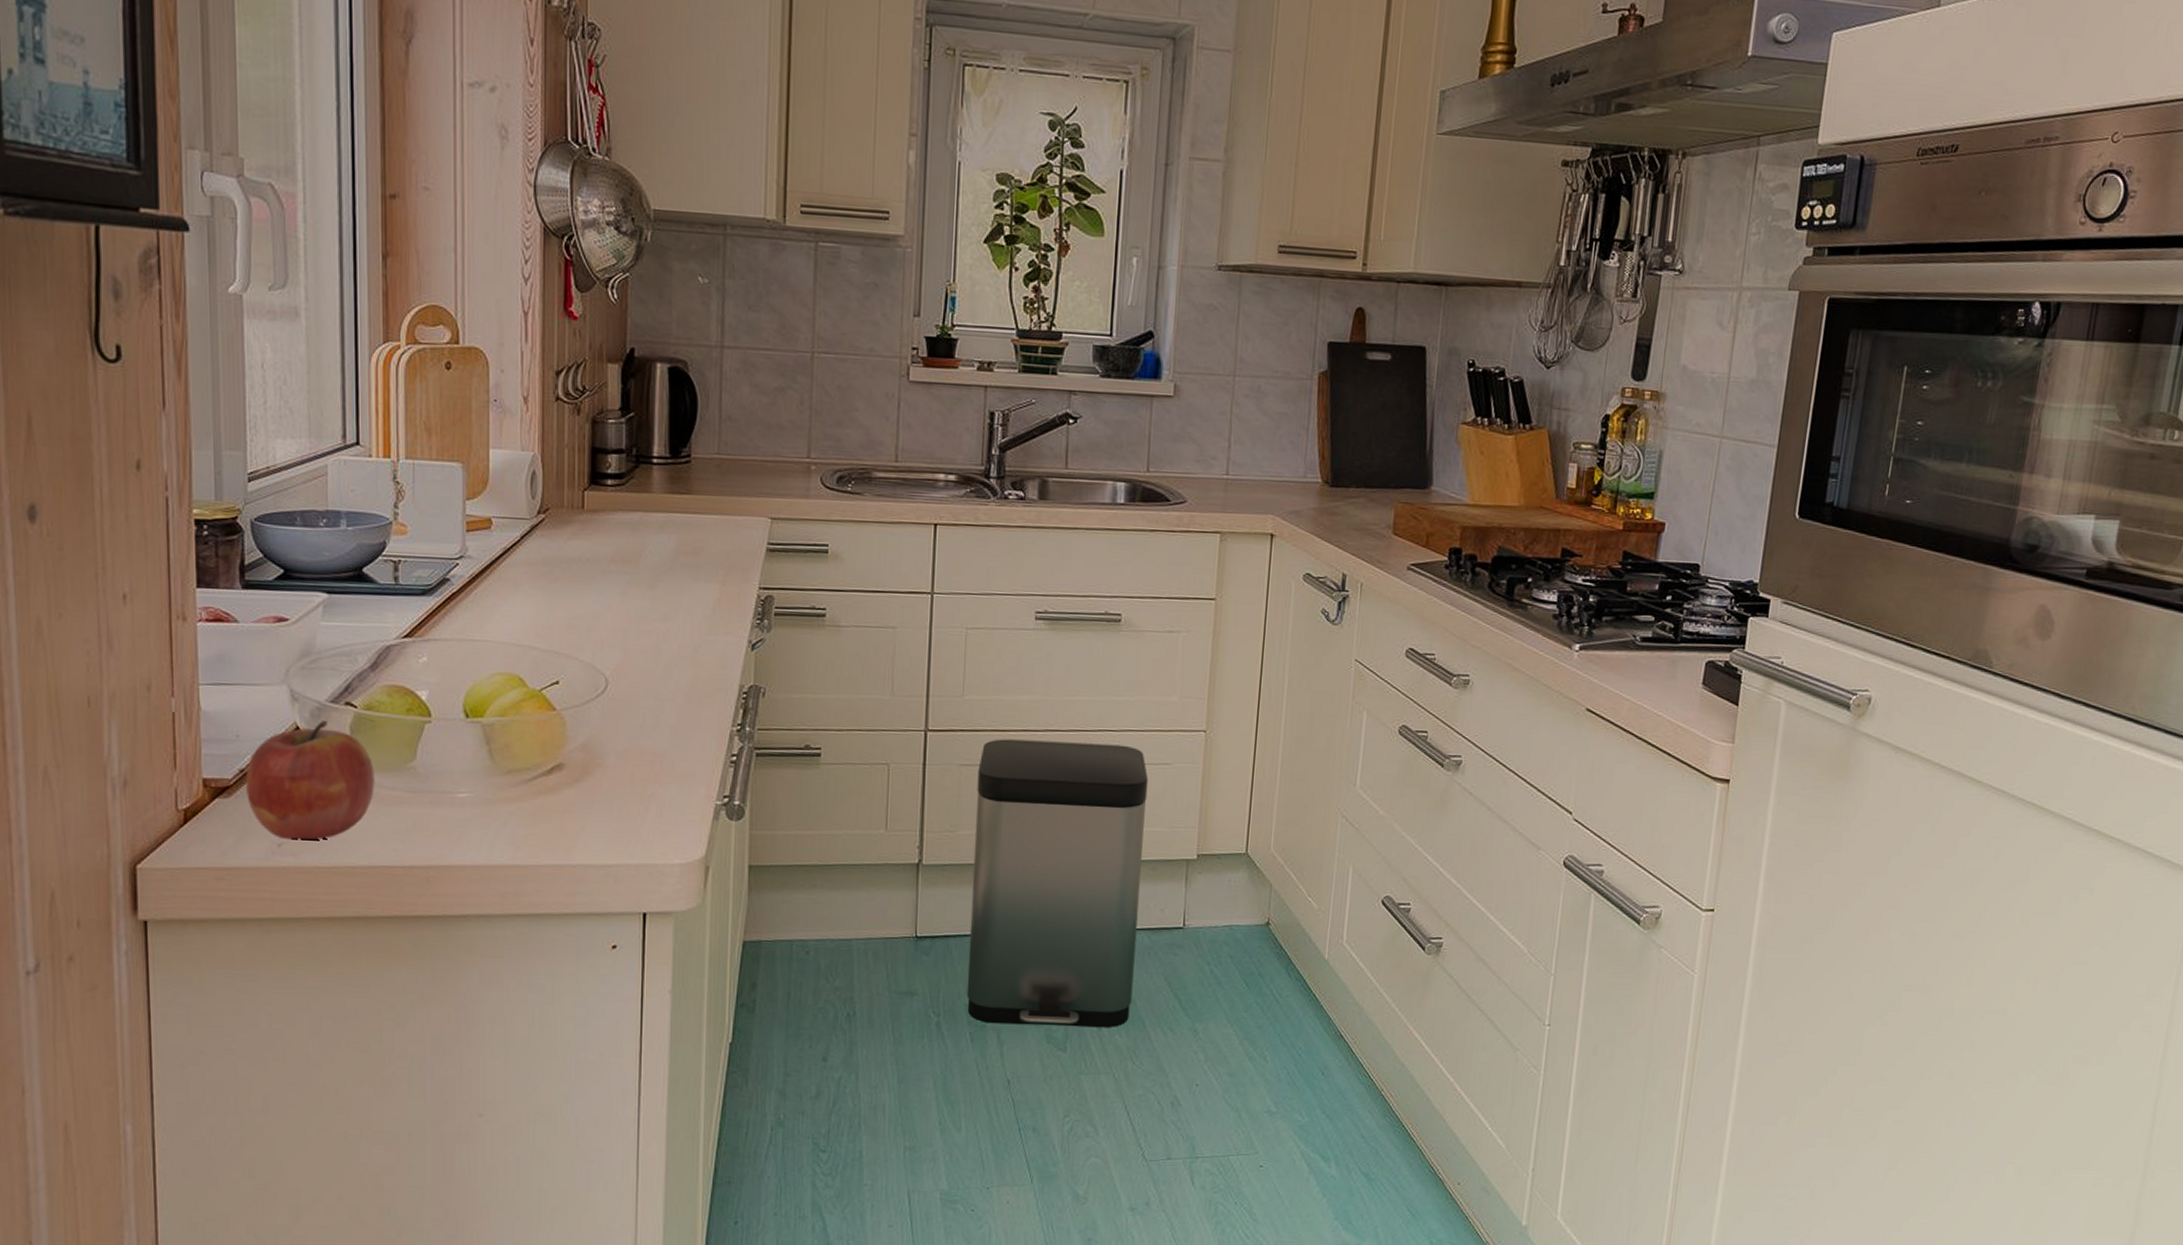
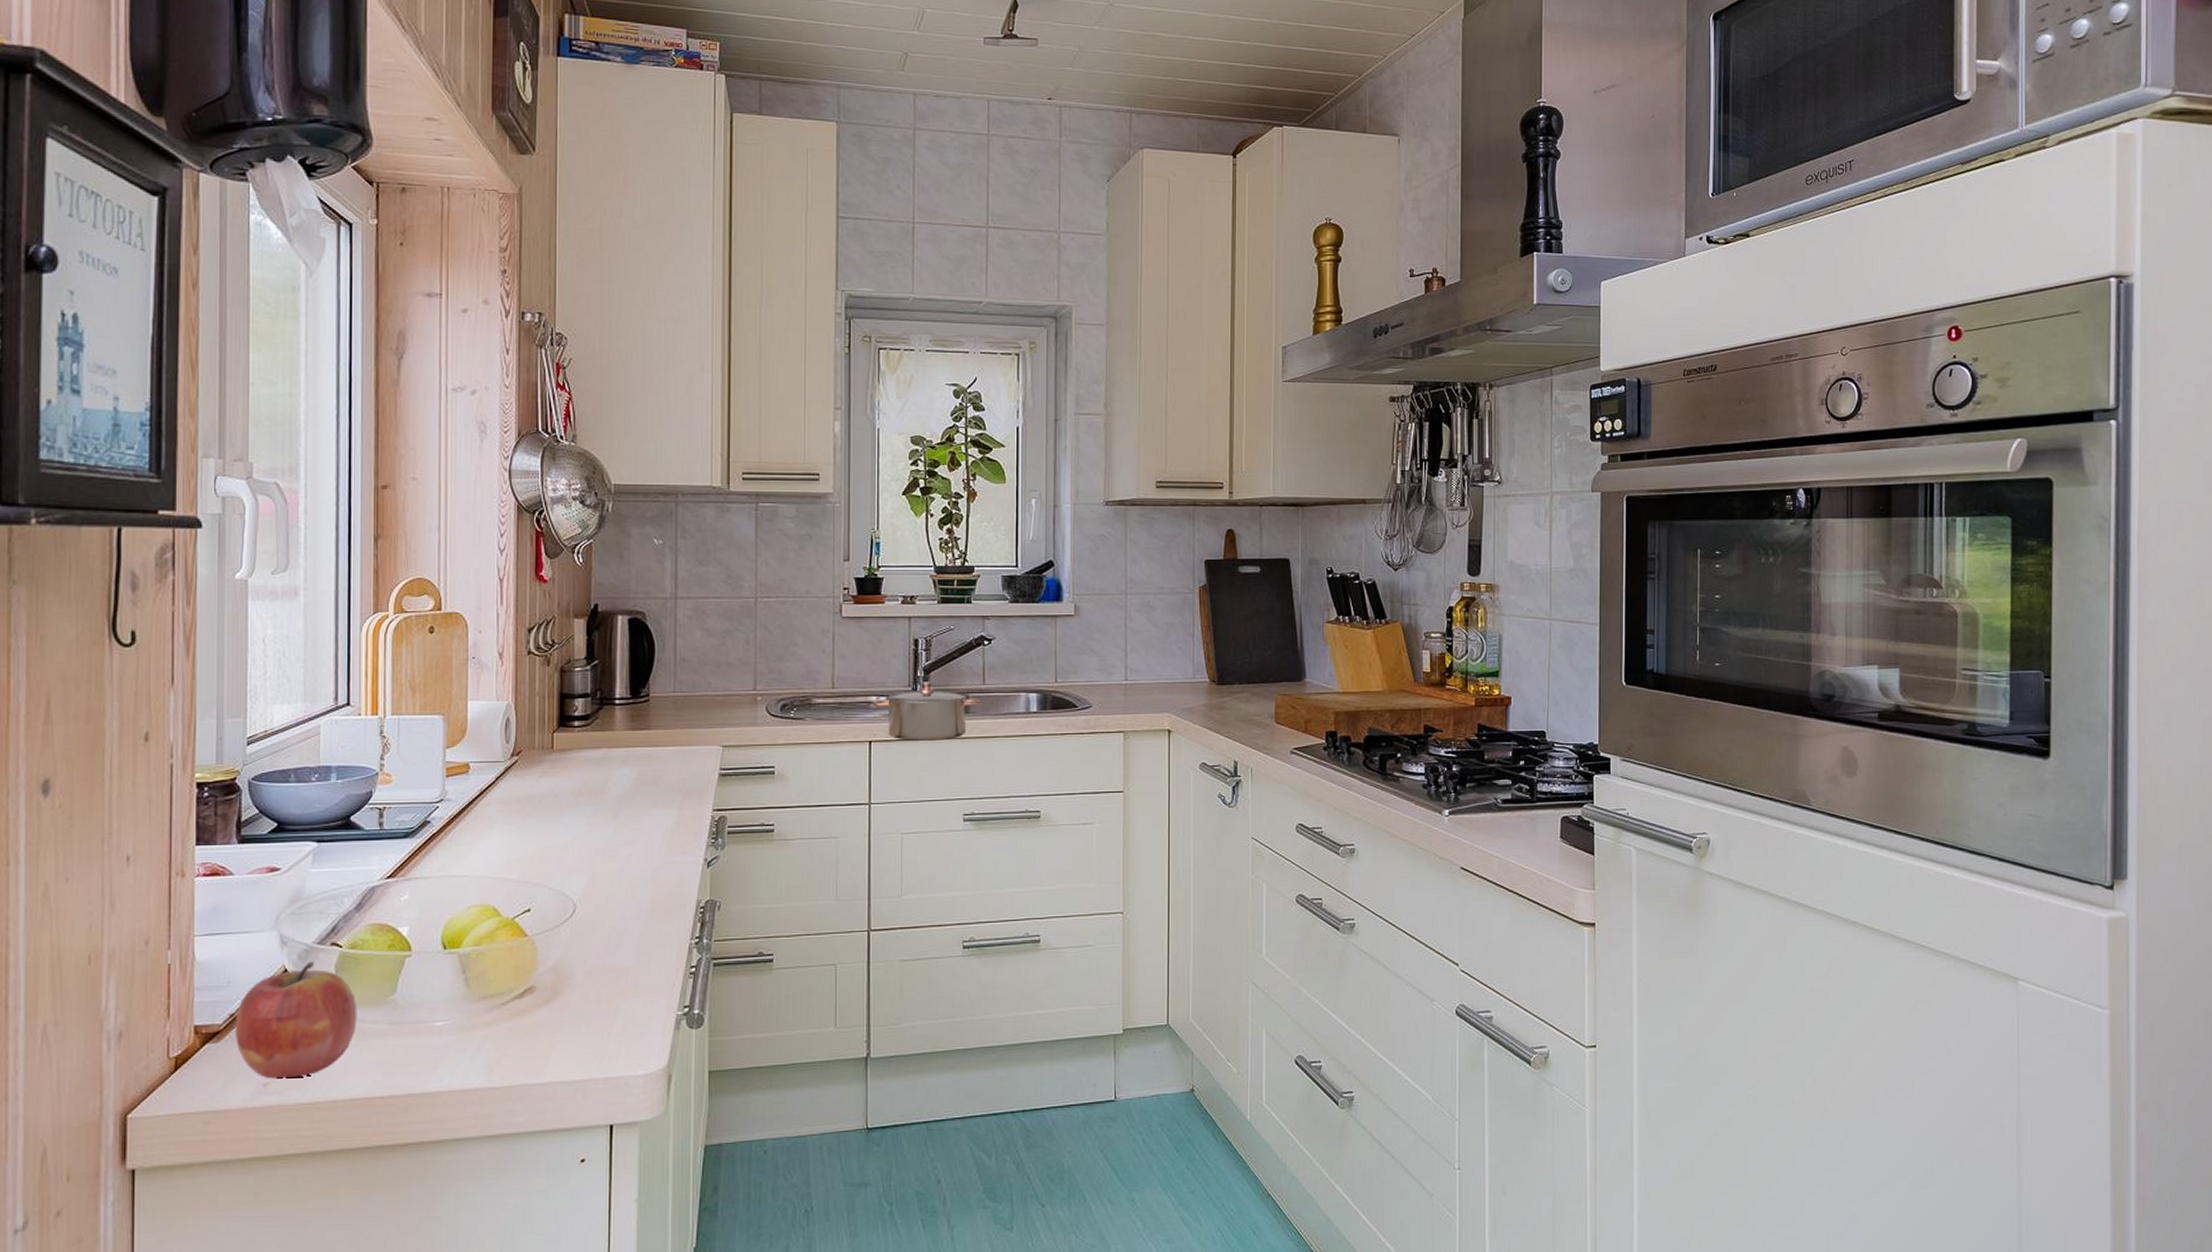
cooking pot: none [939,461,1063,529] -> present [872,681,982,741]
pedal bin: present [966,739,1149,1027] -> none [917,931,1074,1208]

